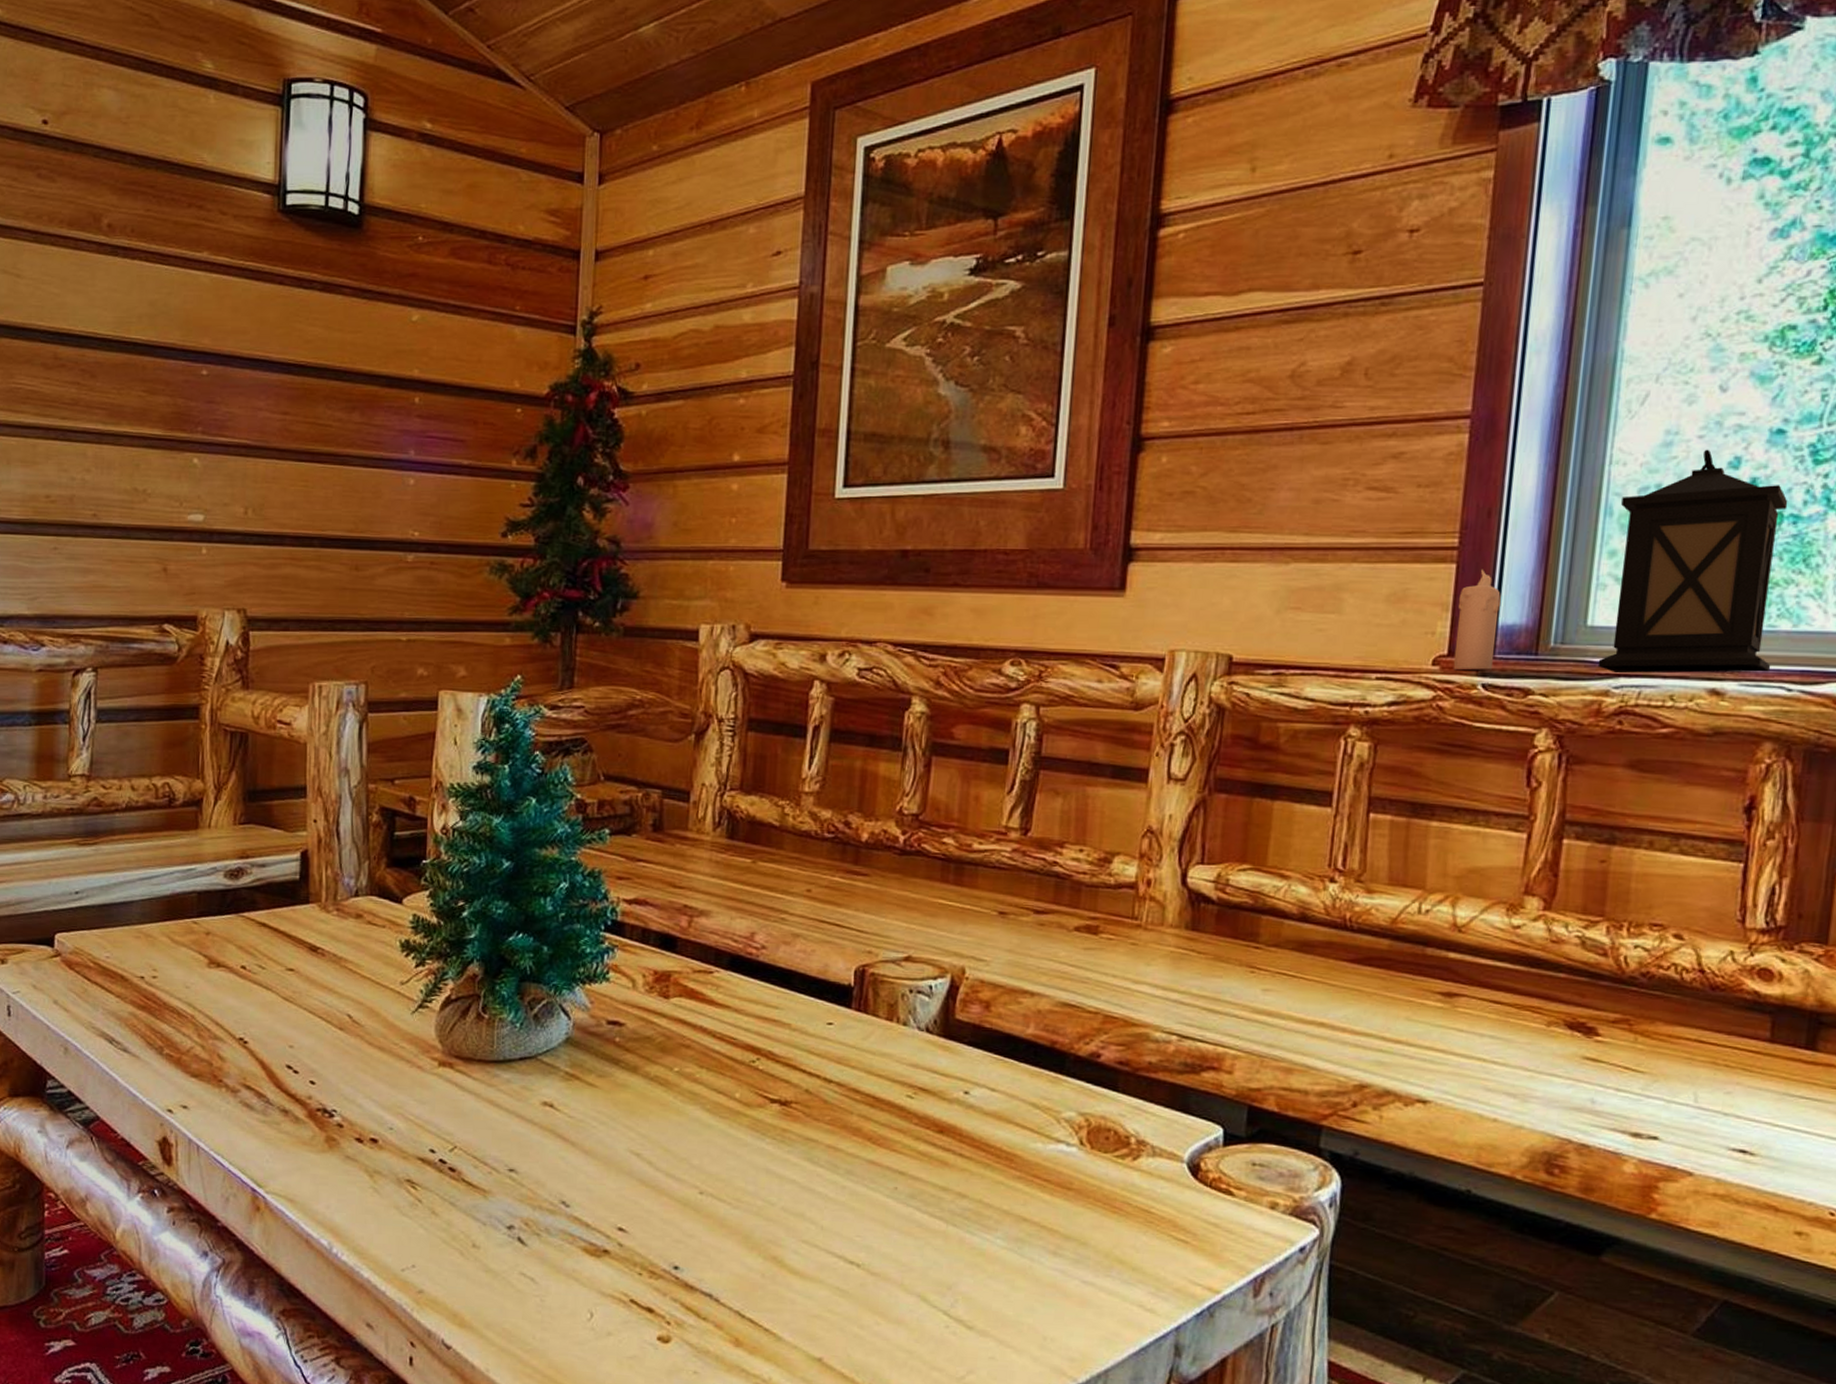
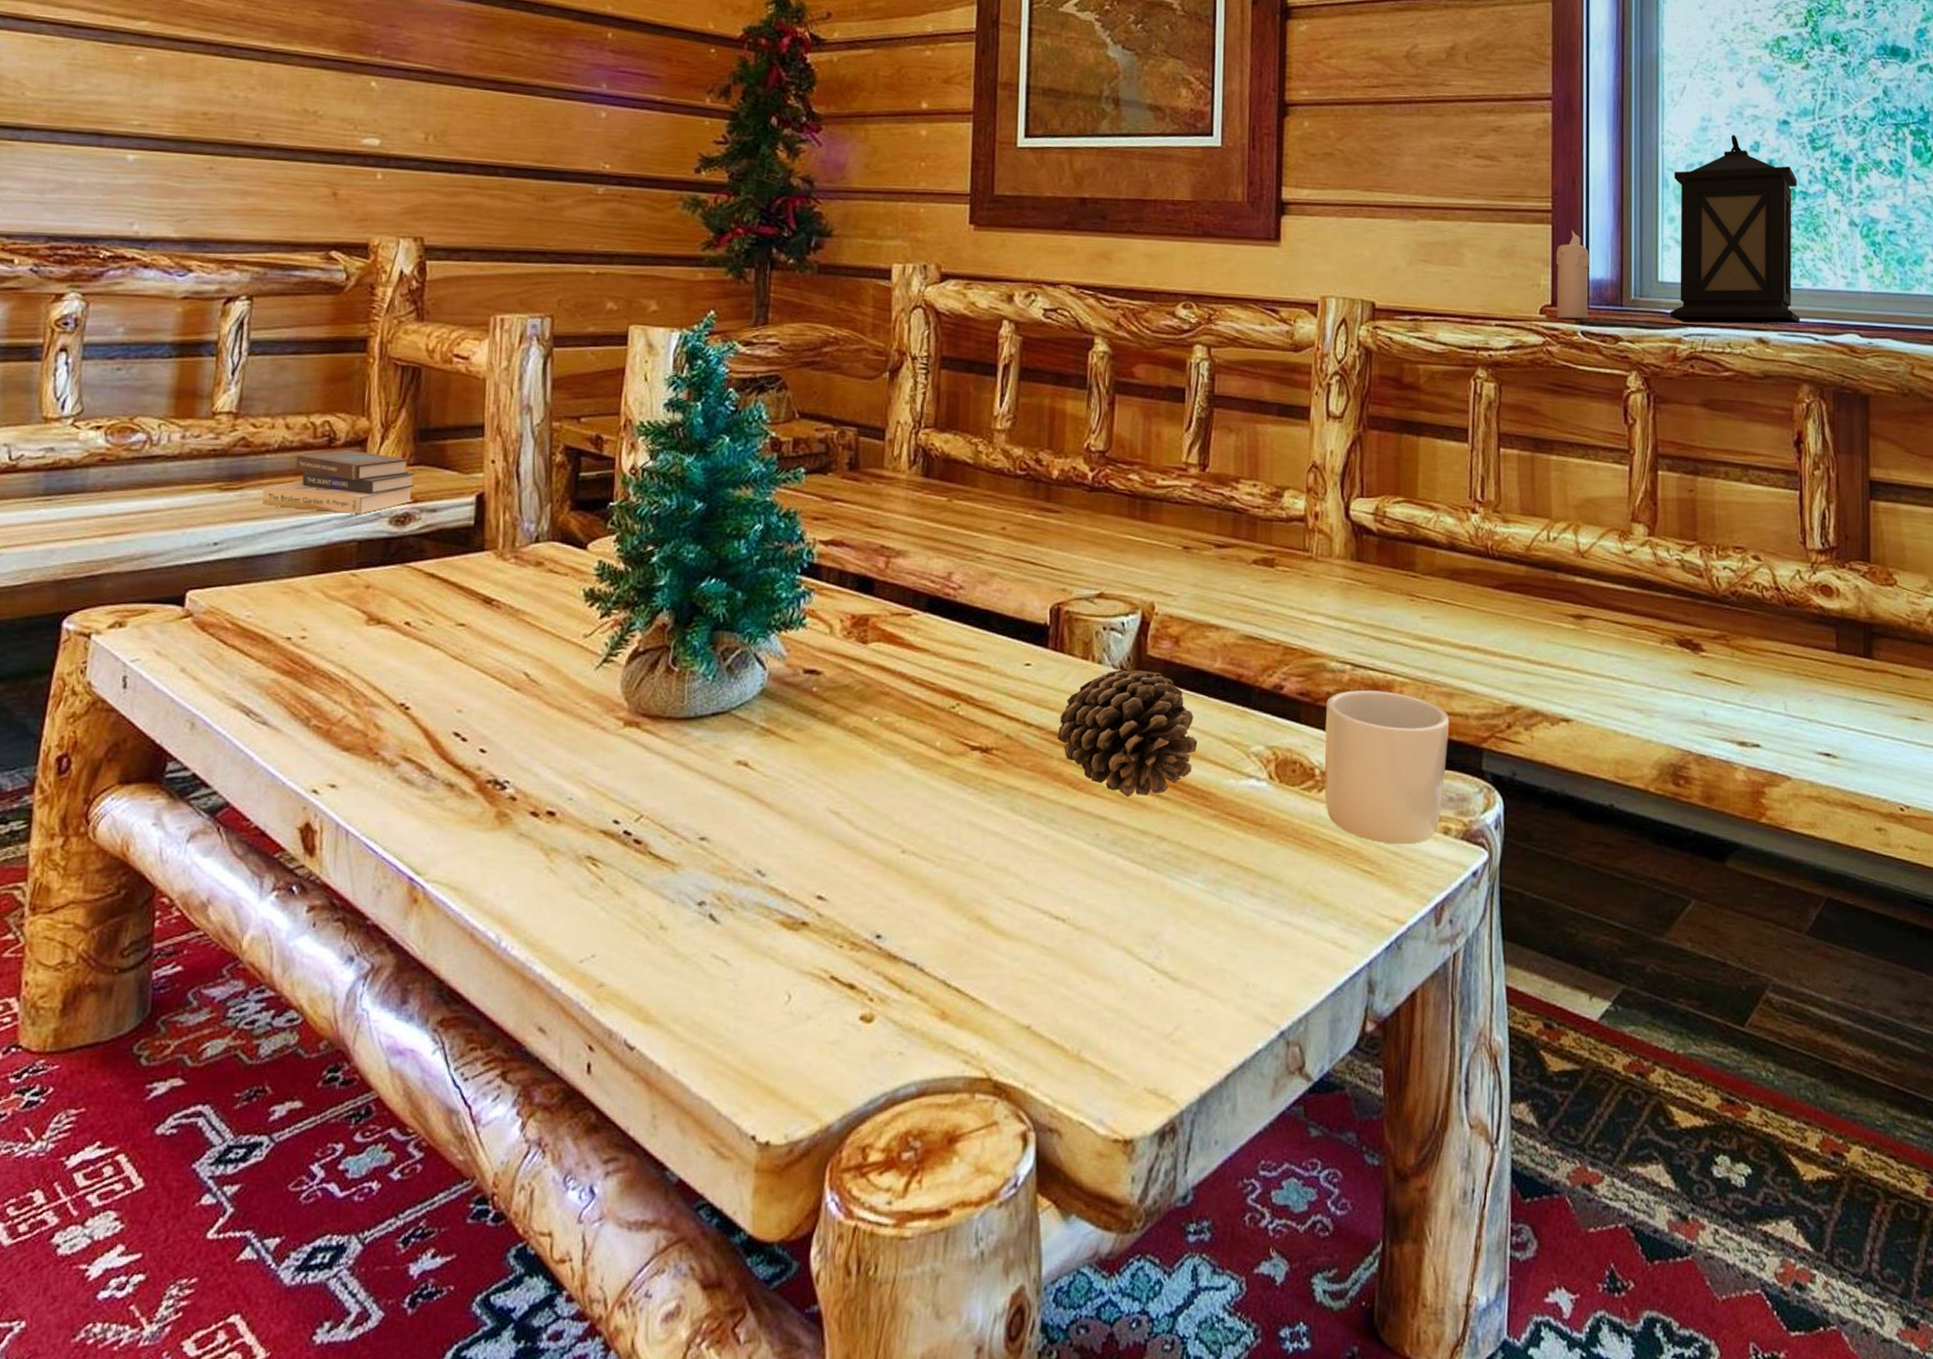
books: none [114,809,246,868] -> present [262,449,415,514]
pine cone: none [857,1031,1005,1155] -> present [1057,669,1198,798]
mug: none [1139,1061,1286,1217] -> present [1324,690,1450,845]

